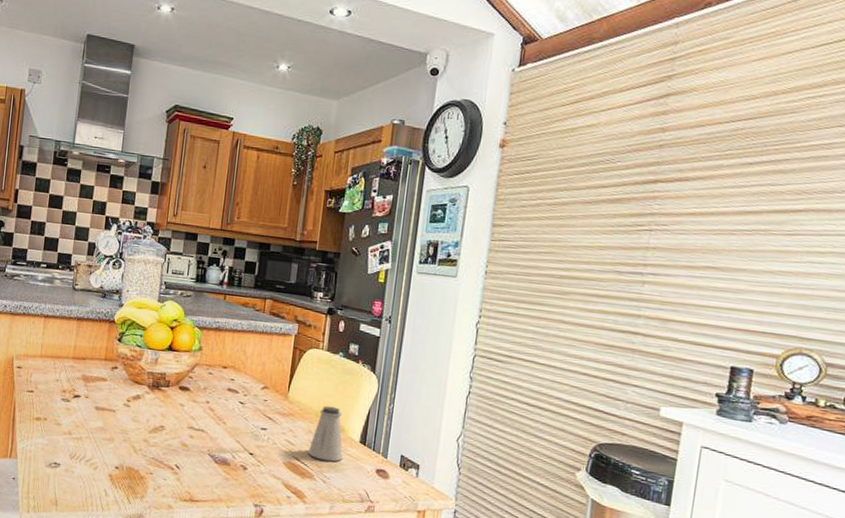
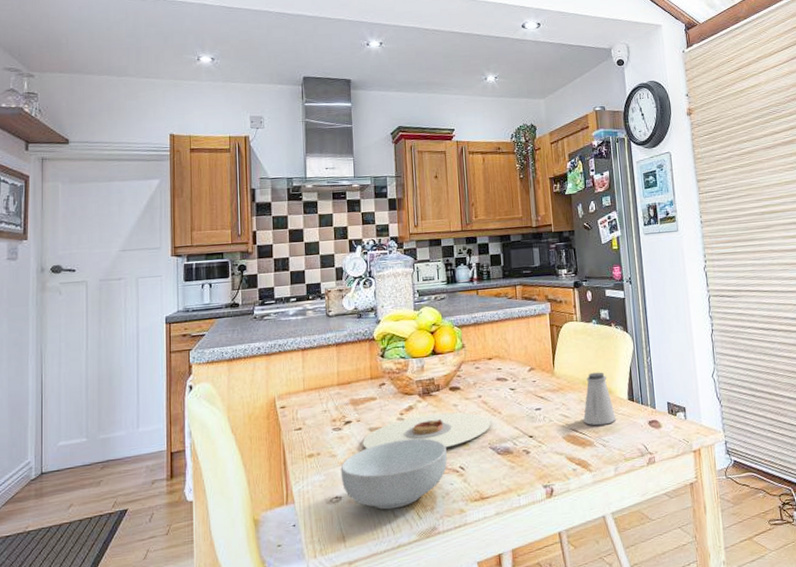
cereal bowl: none [62,424,166,488] -> present [340,438,447,510]
plate: none [87,406,215,444] -> present [362,412,492,450]

